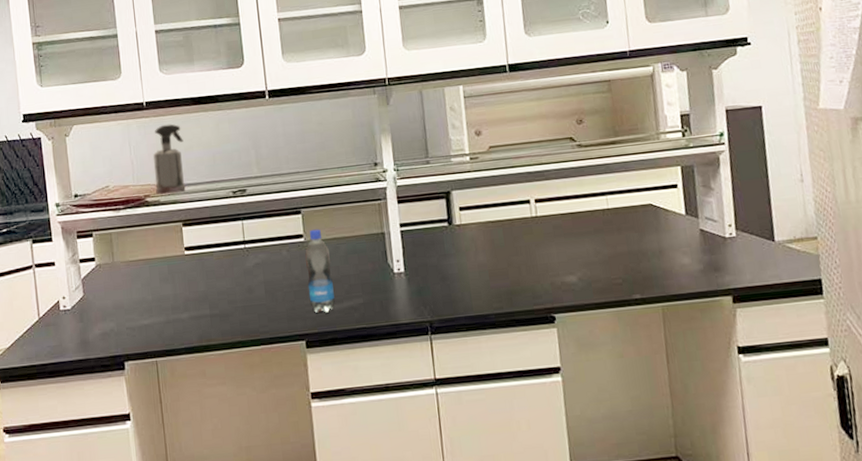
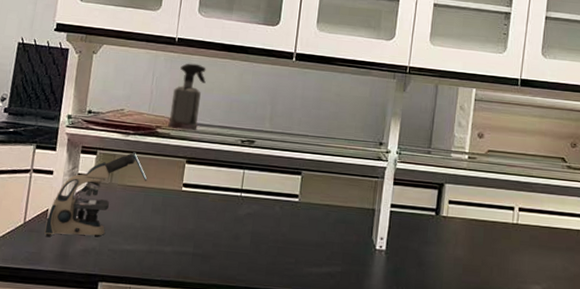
microscope: none [59,226,149,327] -> present [44,152,148,237]
bottle: present [305,229,335,314] -> none [290,192,320,274]

